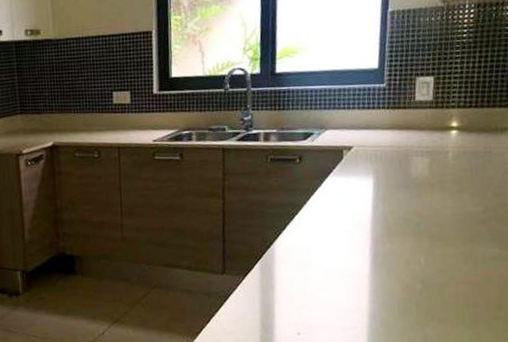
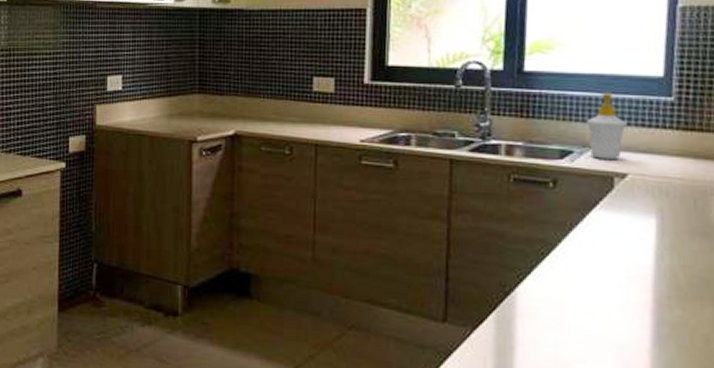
soap bottle: none [323,84,352,137] -> present [587,92,627,159]

